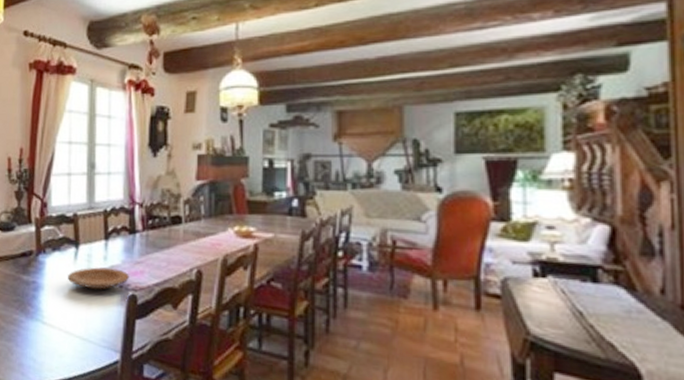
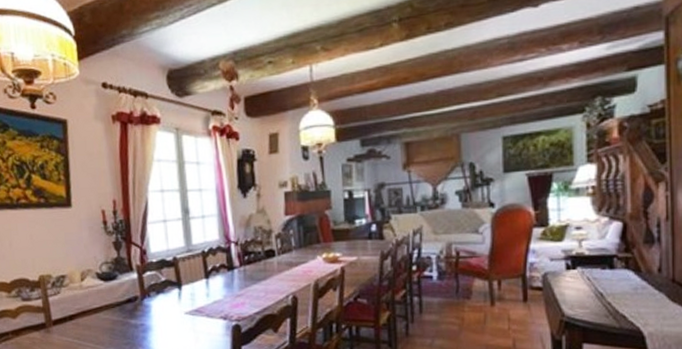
plate: present [68,267,129,290] -> none [174,303,232,325]

